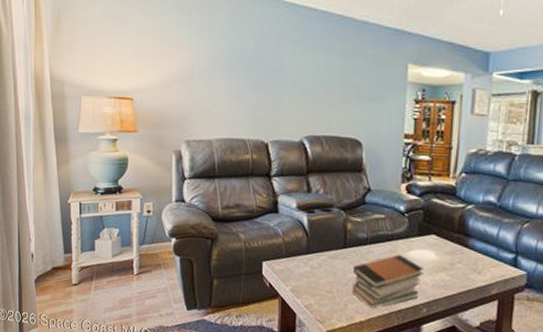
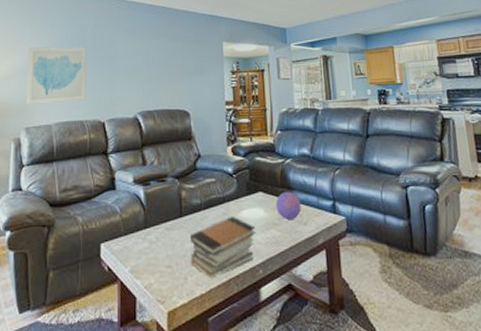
wall art: none [184,54,250,118] -> present [26,47,87,106]
decorative ball: none [449,237,478,267] -> present [276,191,301,221]

